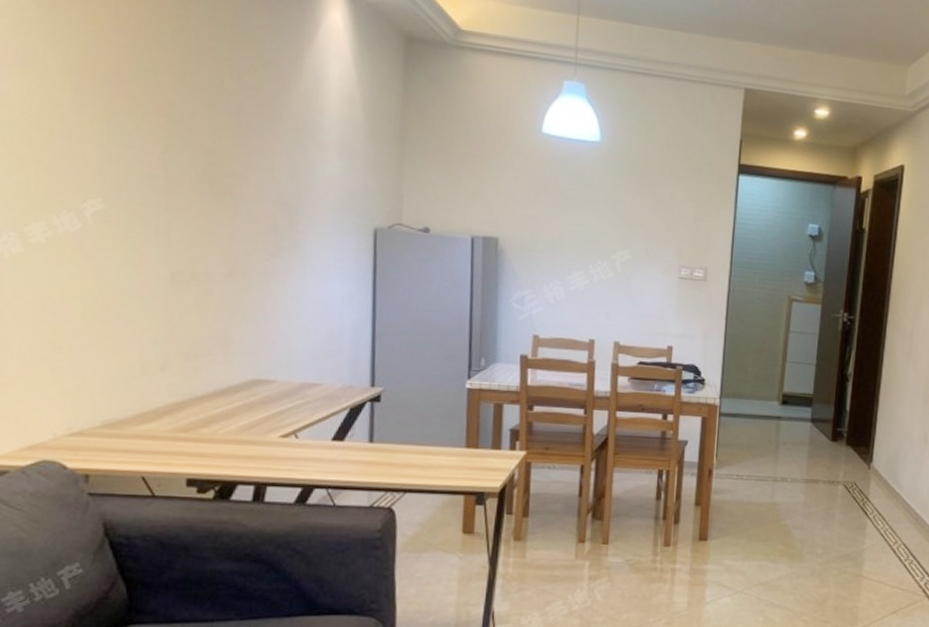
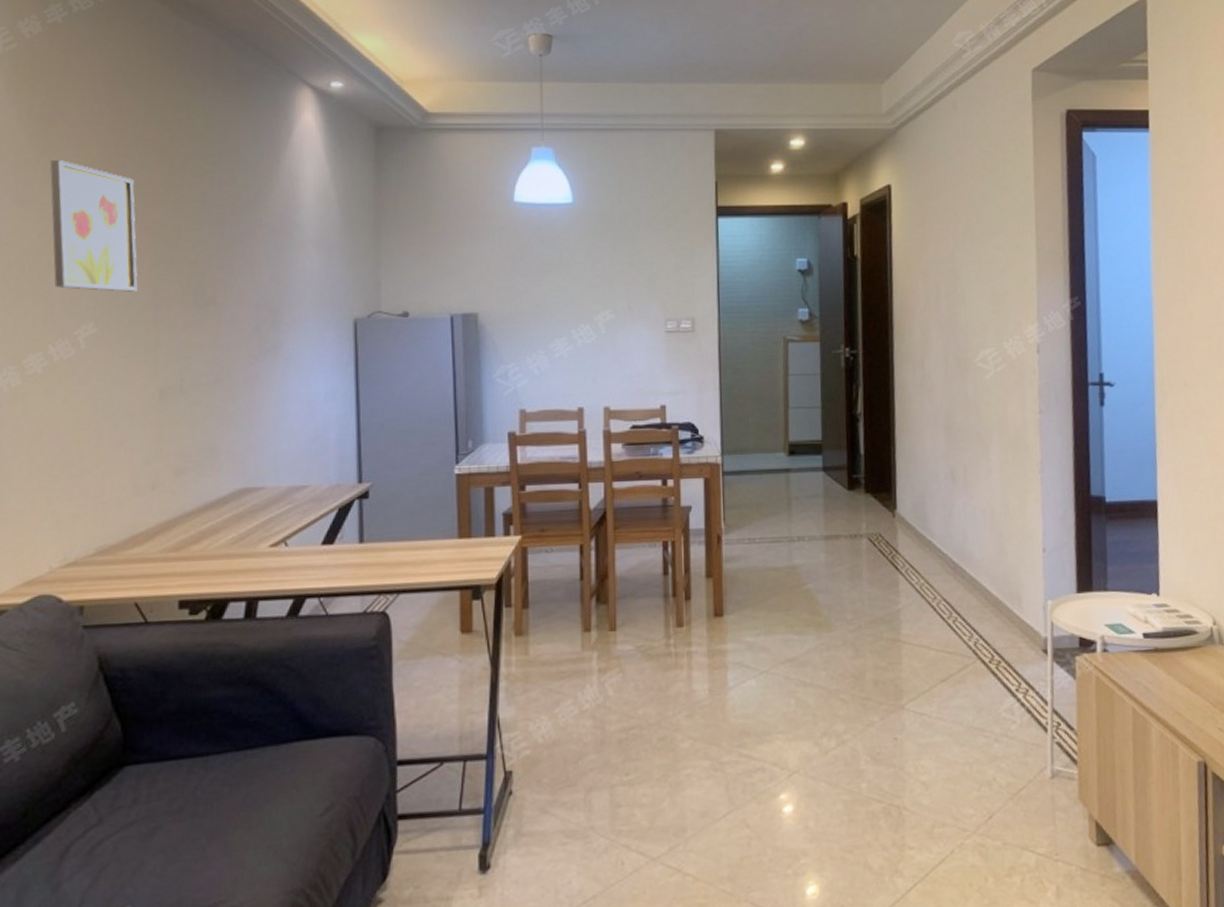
wall art: none [55,21,150,173] -> present [50,159,138,292]

